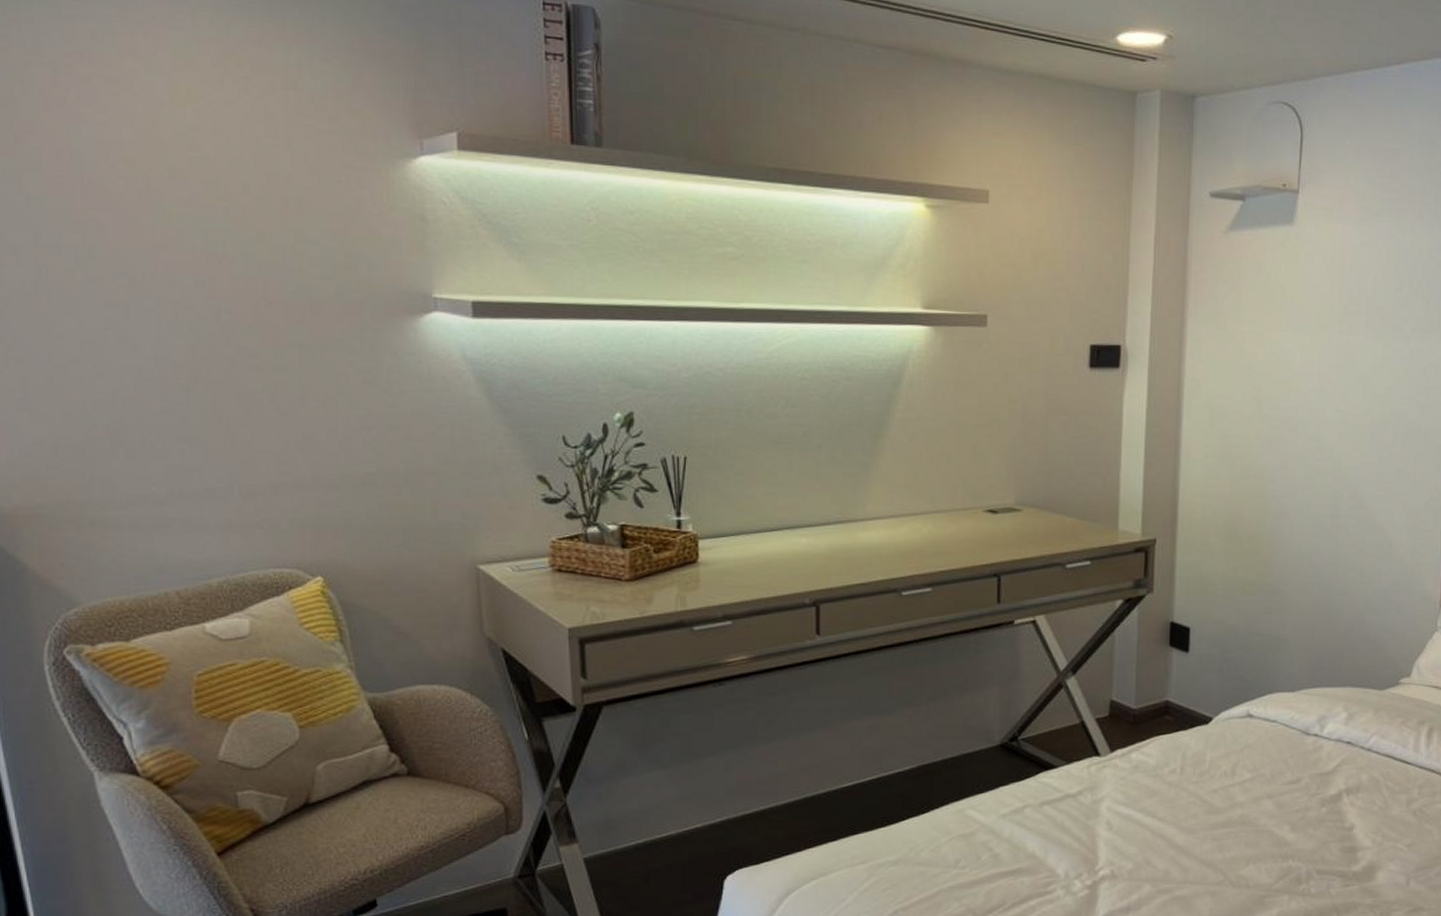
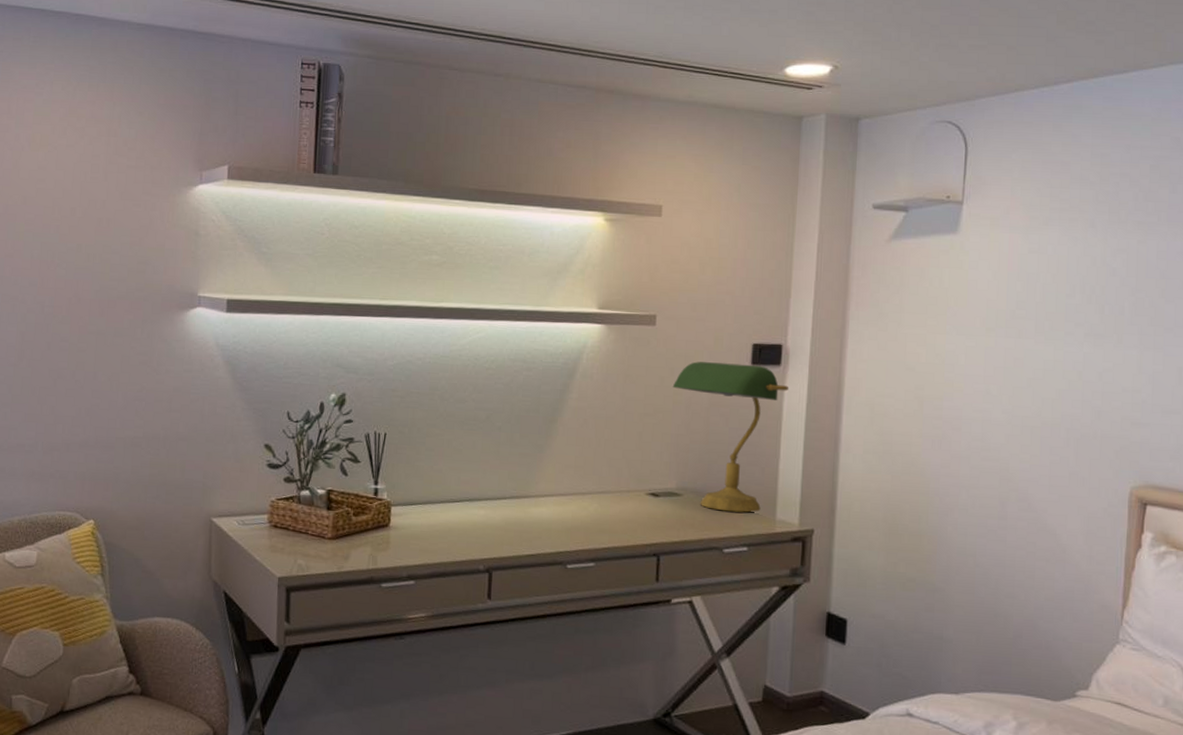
desk lamp: none [1007,365,1129,525] -> present [672,361,790,513]

